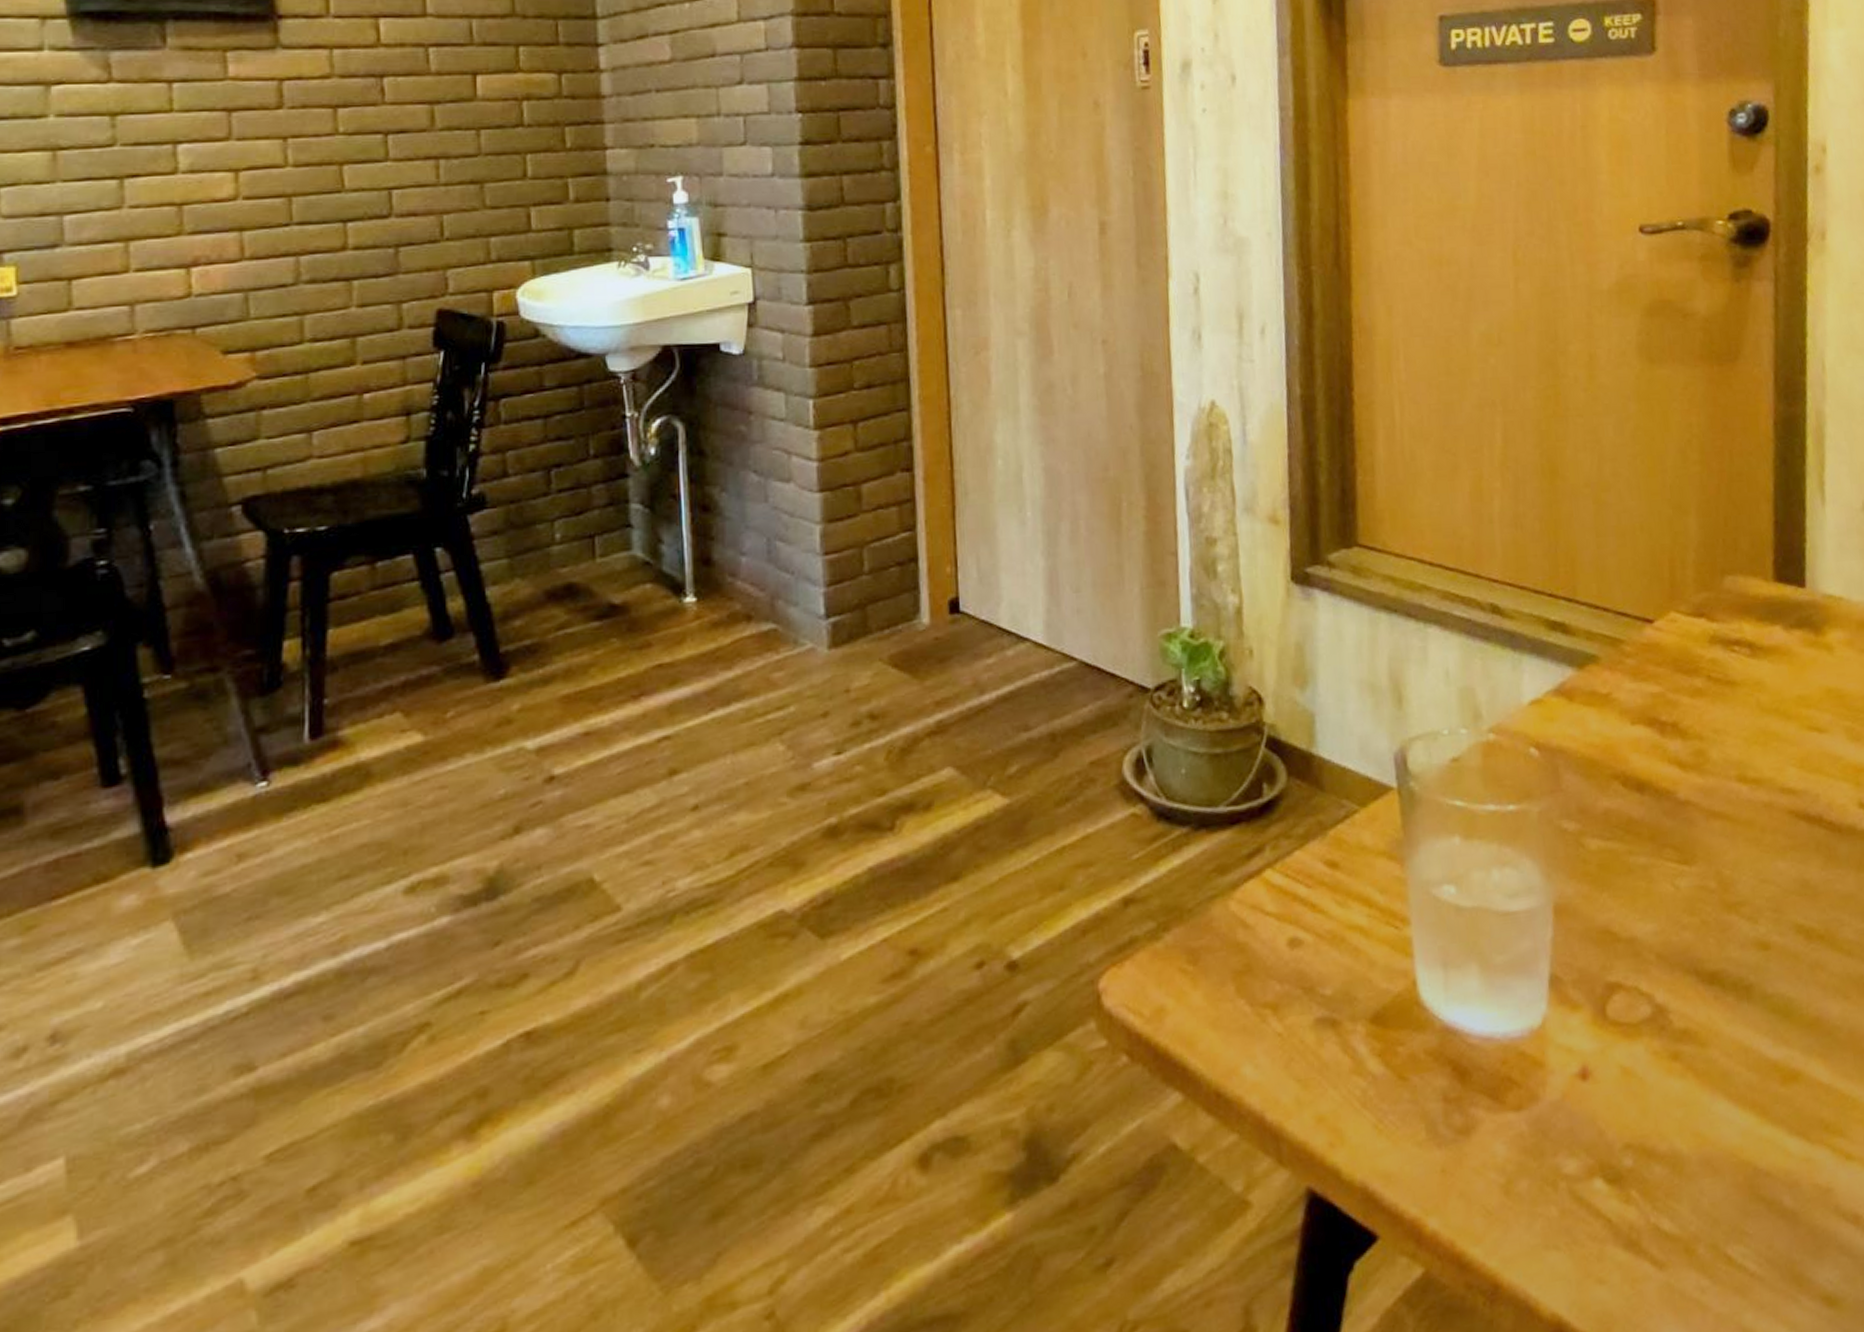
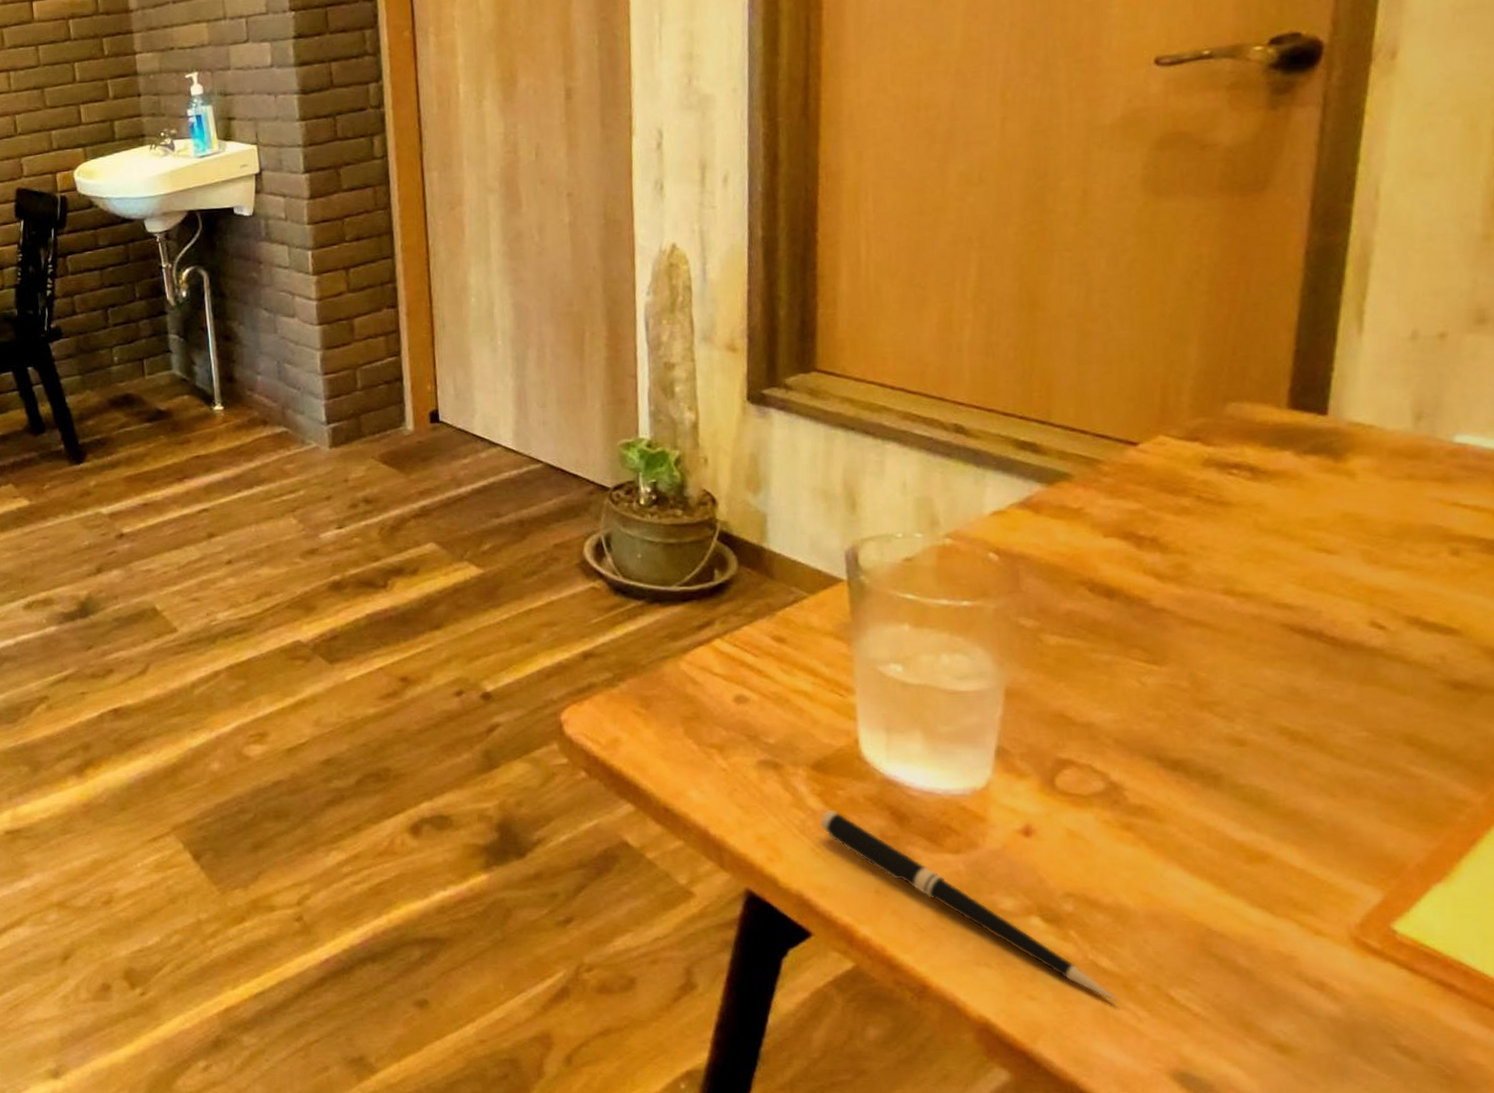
pen: none [1381,1073,1684,1273] -> present [820,810,1120,1003]

